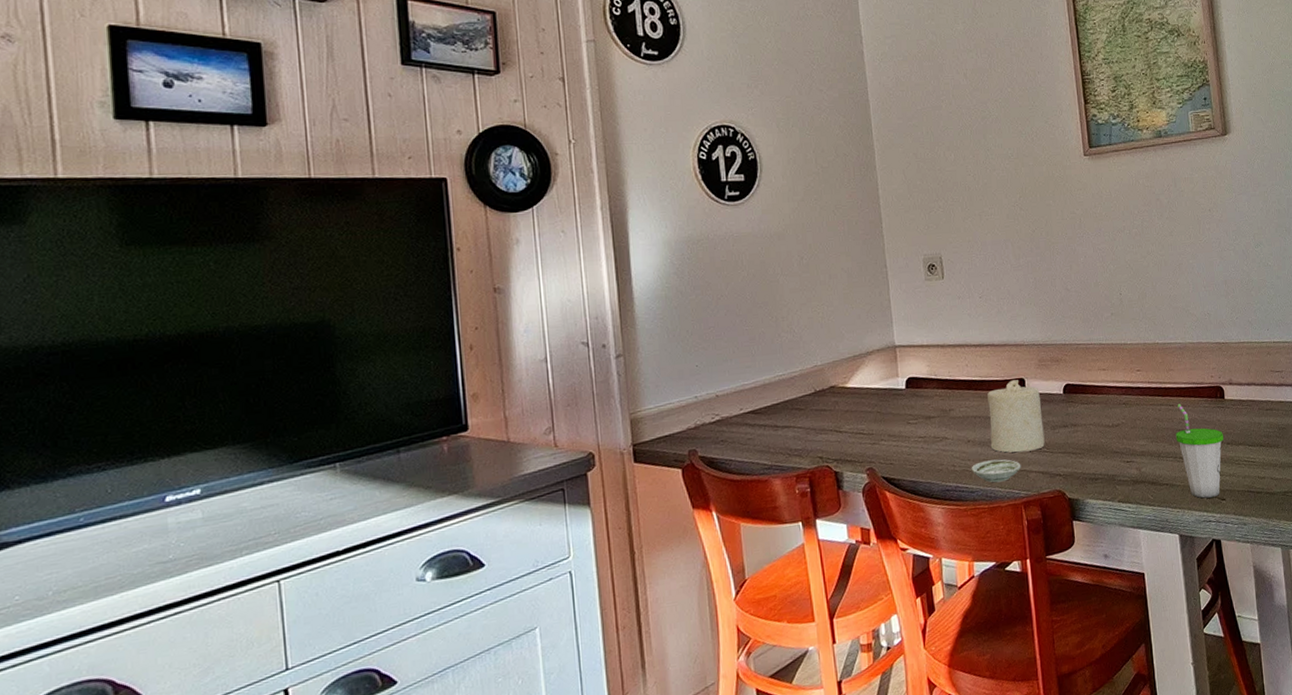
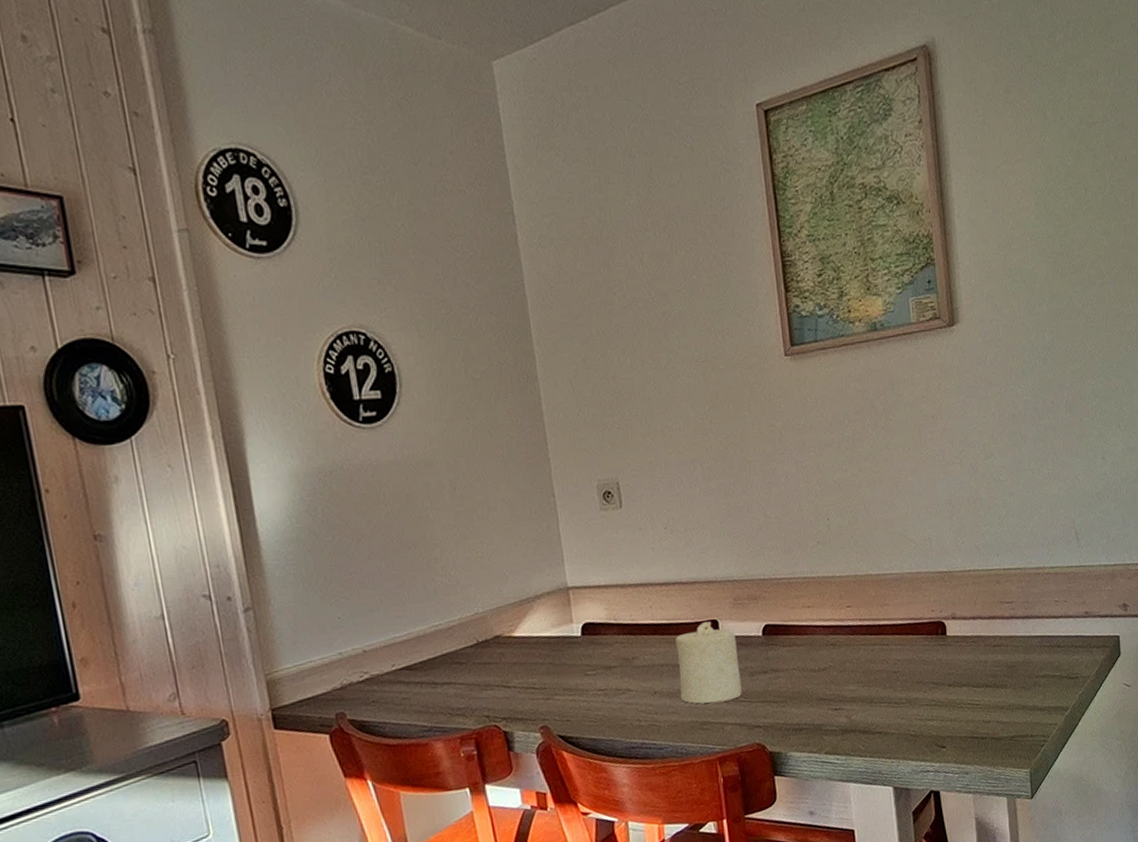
saucer: present [971,459,1021,483] -> none [658,711,716,738]
cup: present [1176,404,1224,498] -> none [890,642,945,747]

